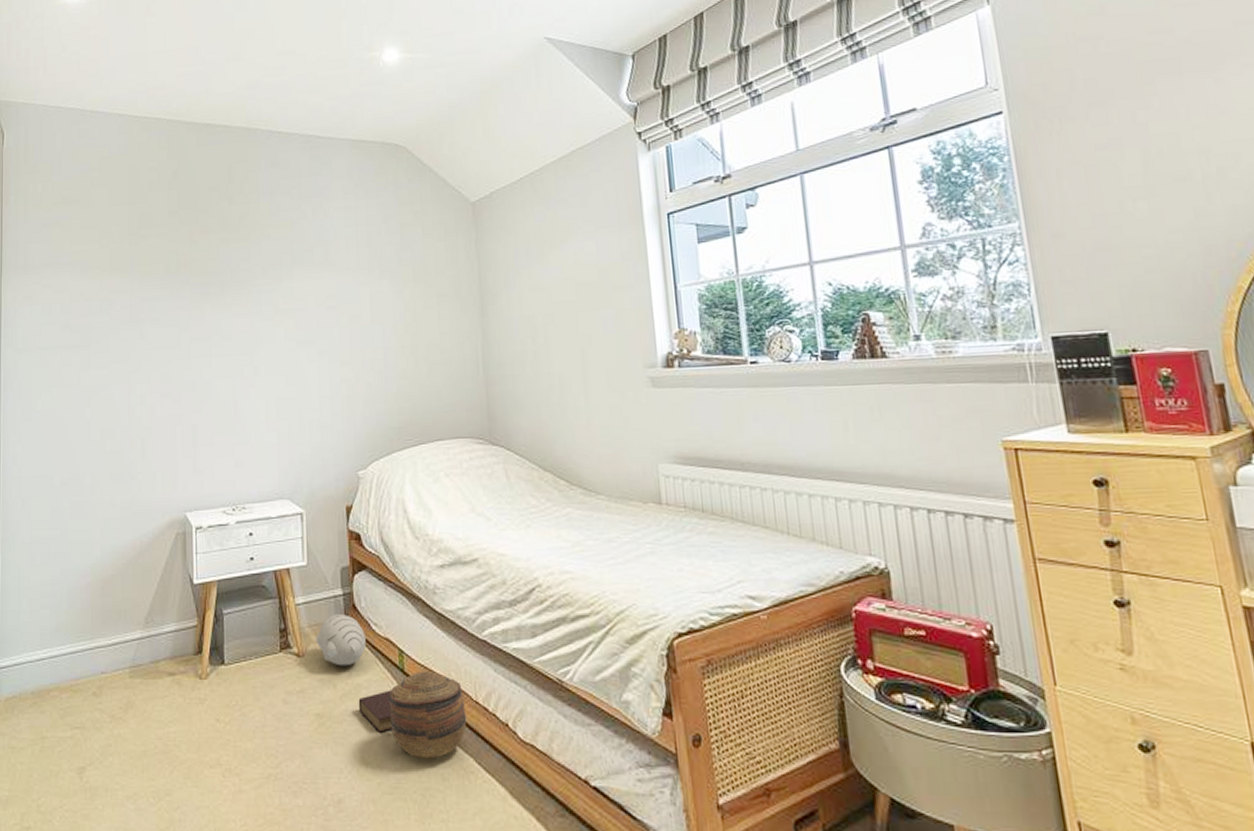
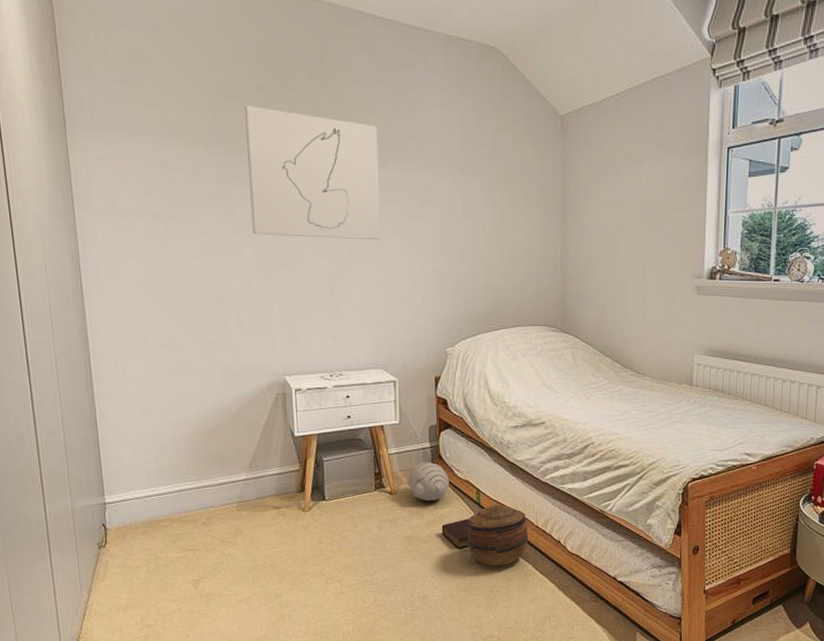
wall art: none [158,231,286,359] -> present [245,105,381,241]

